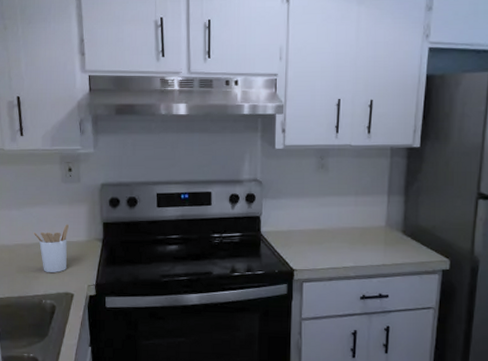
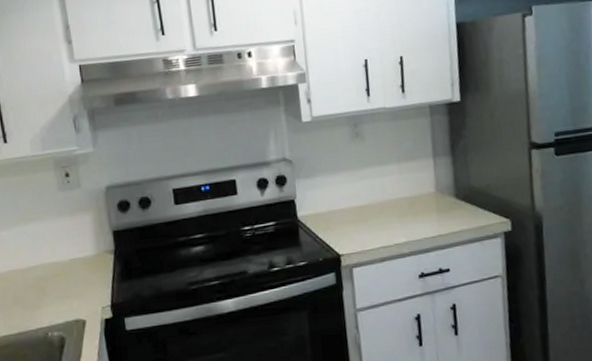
utensil holder: present [33,224,69,273] -> none [30,238,75,299]

